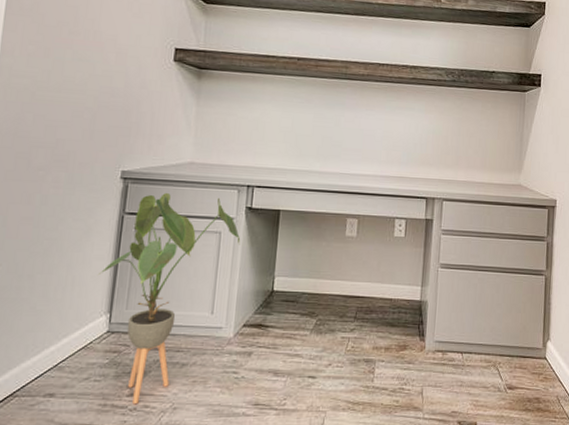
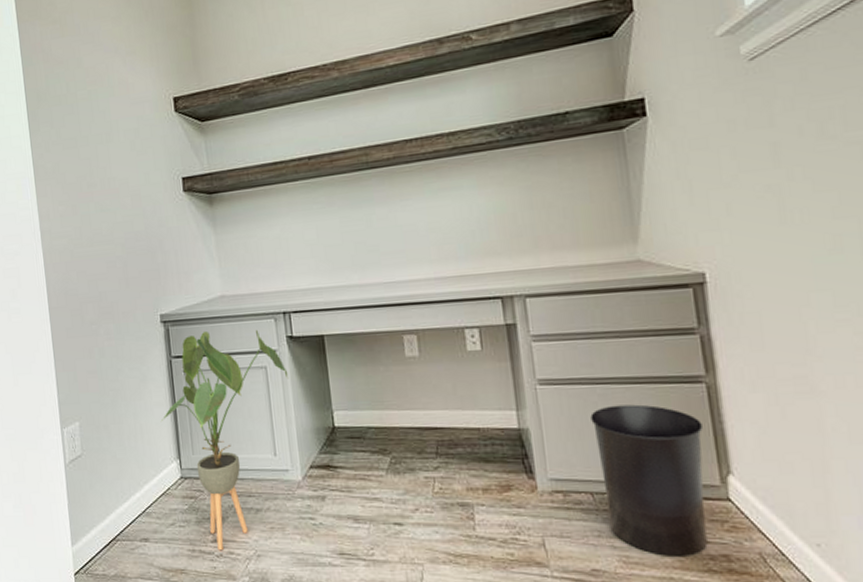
waste bin: none [469,287,538,400] -> present [590,404,708,556]

